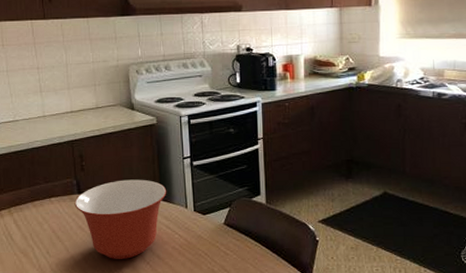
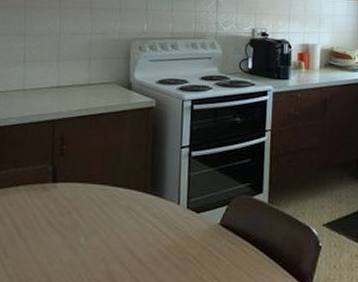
mixing bowl: present [74,179,167,259] -> none [46,168,159,263]

